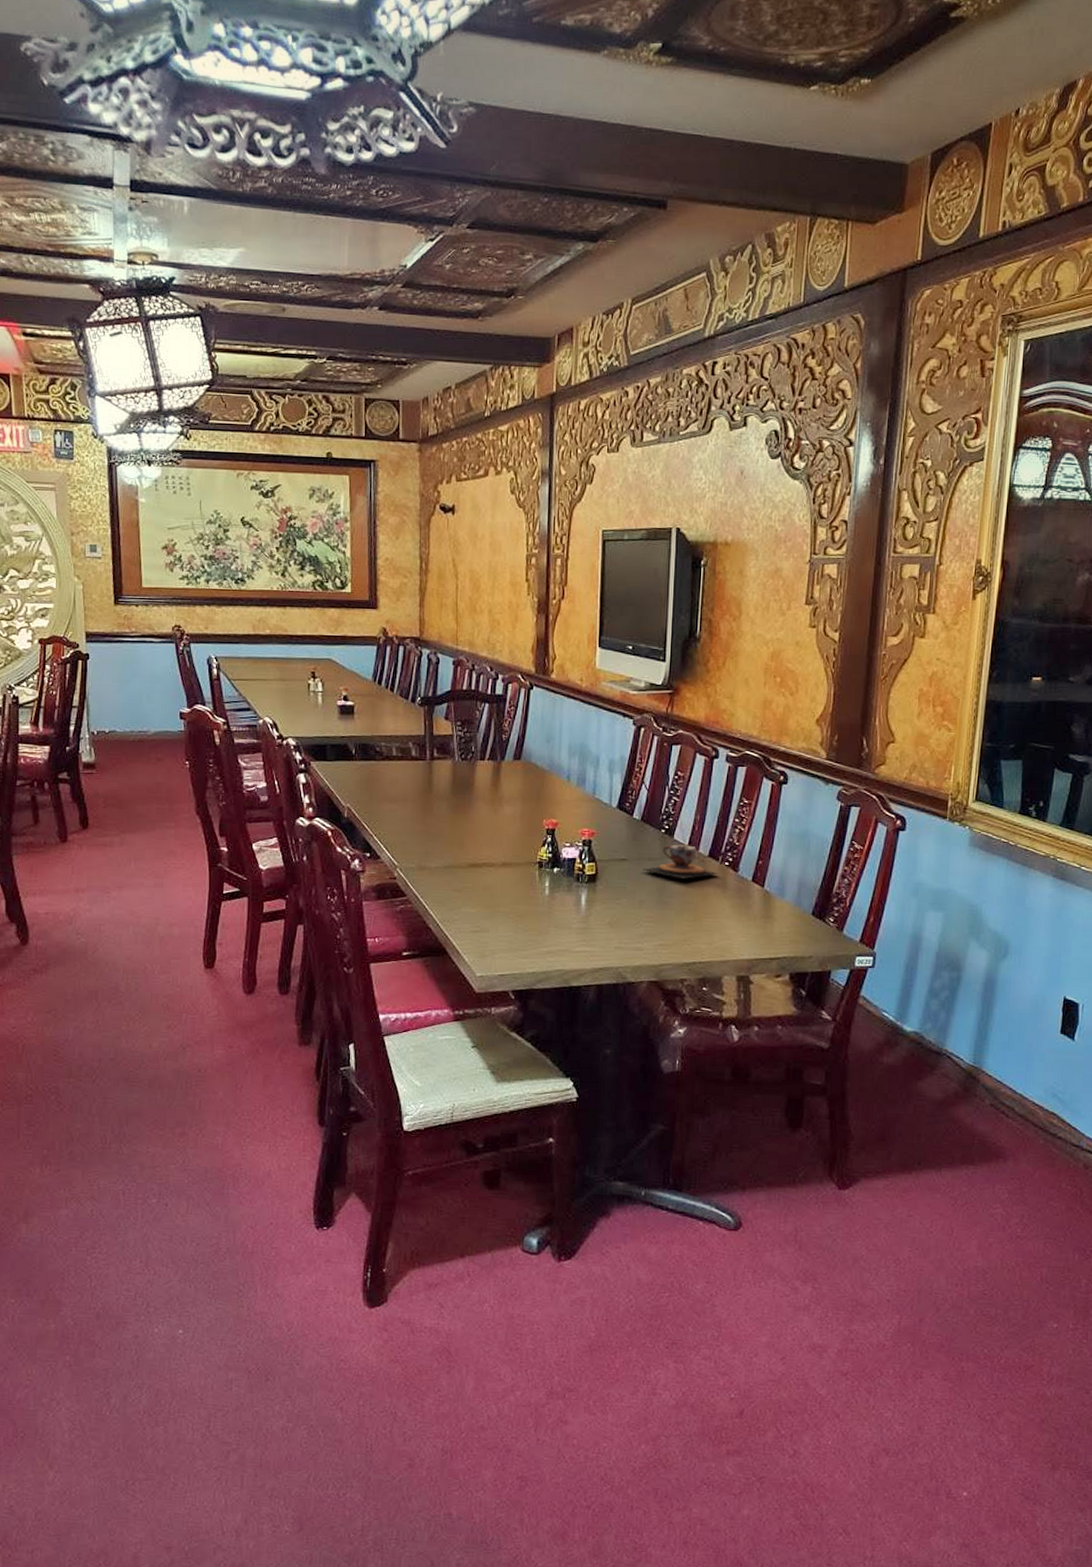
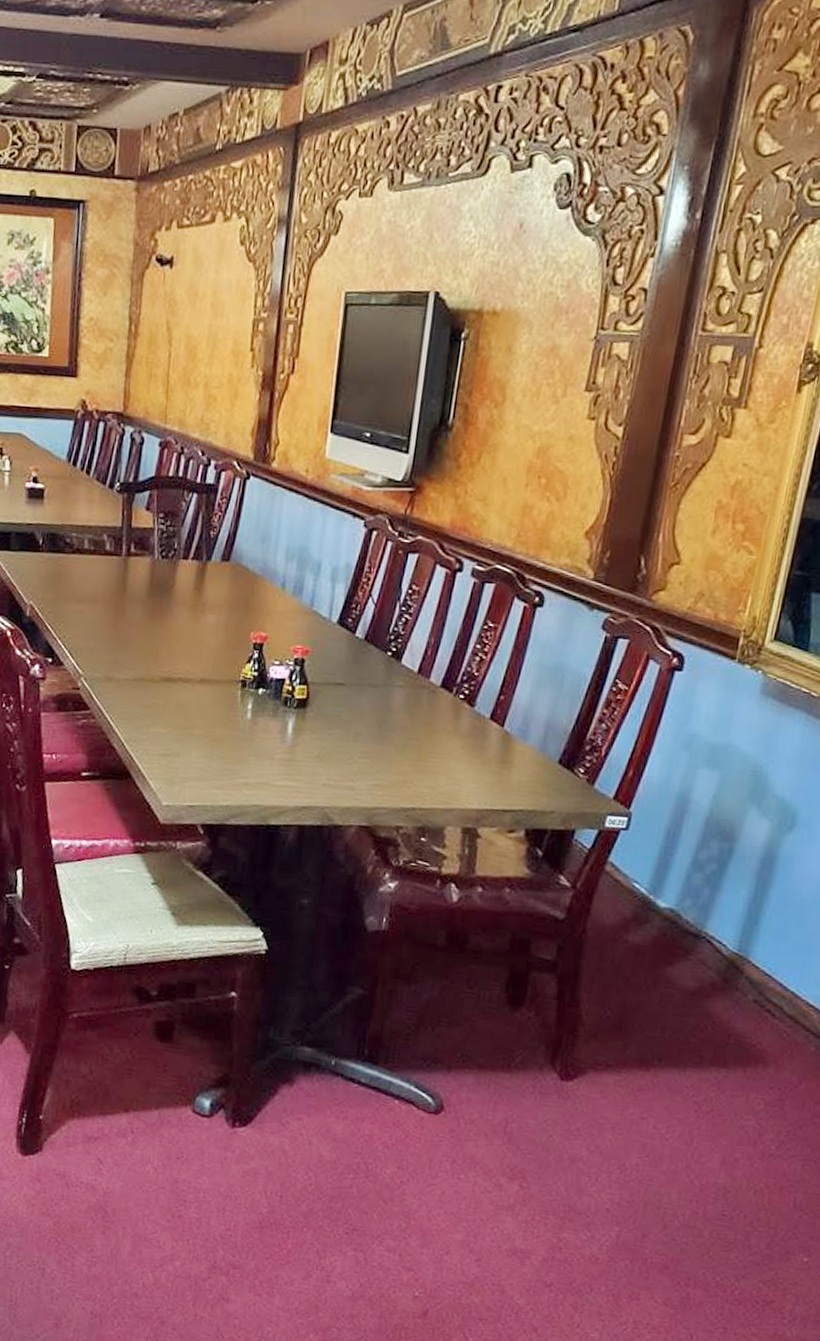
teacup: present [642,844,720,880] -> none [361,670,452,712]

